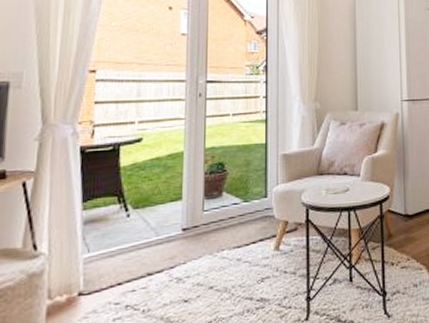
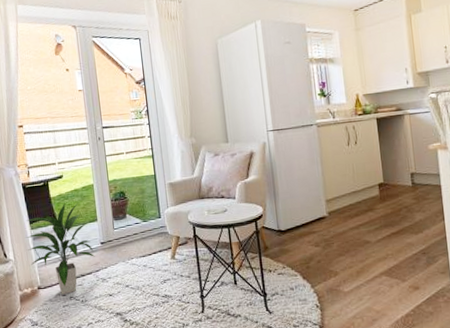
indoor plant: none [71,174,173,304] -> present [26,202,96,295]

